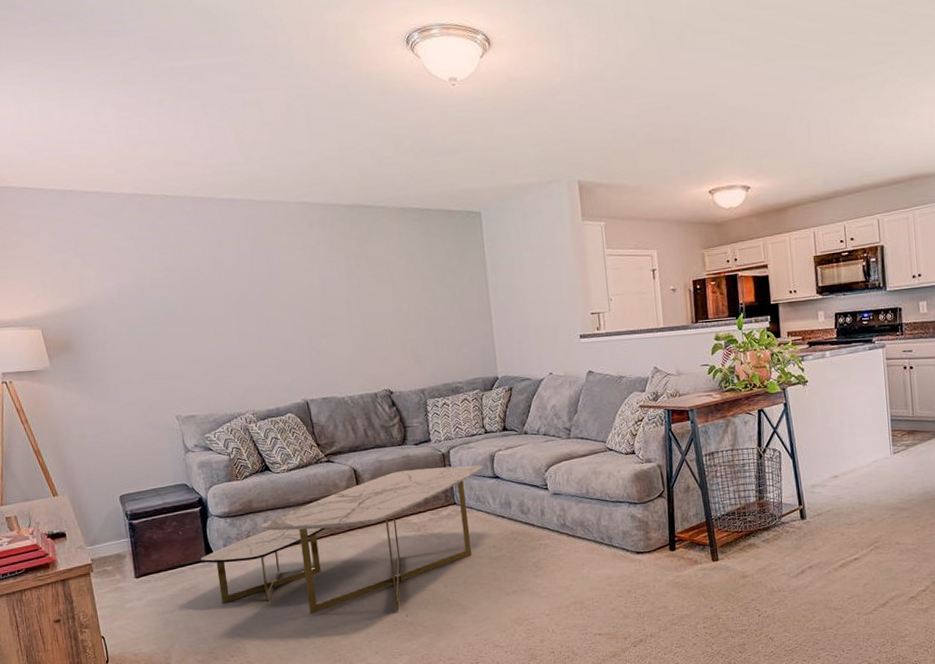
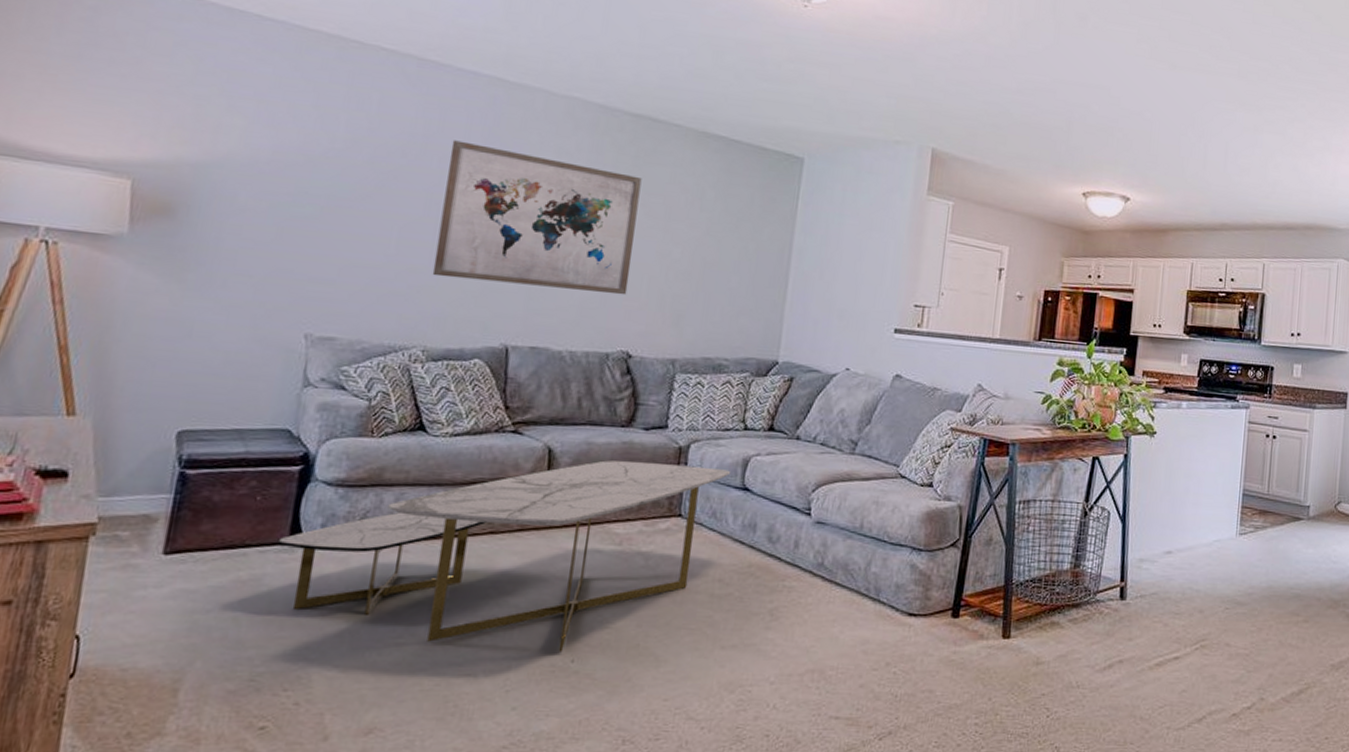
wall art: none [230,254,378,359] -> present [432,140,642,295]

